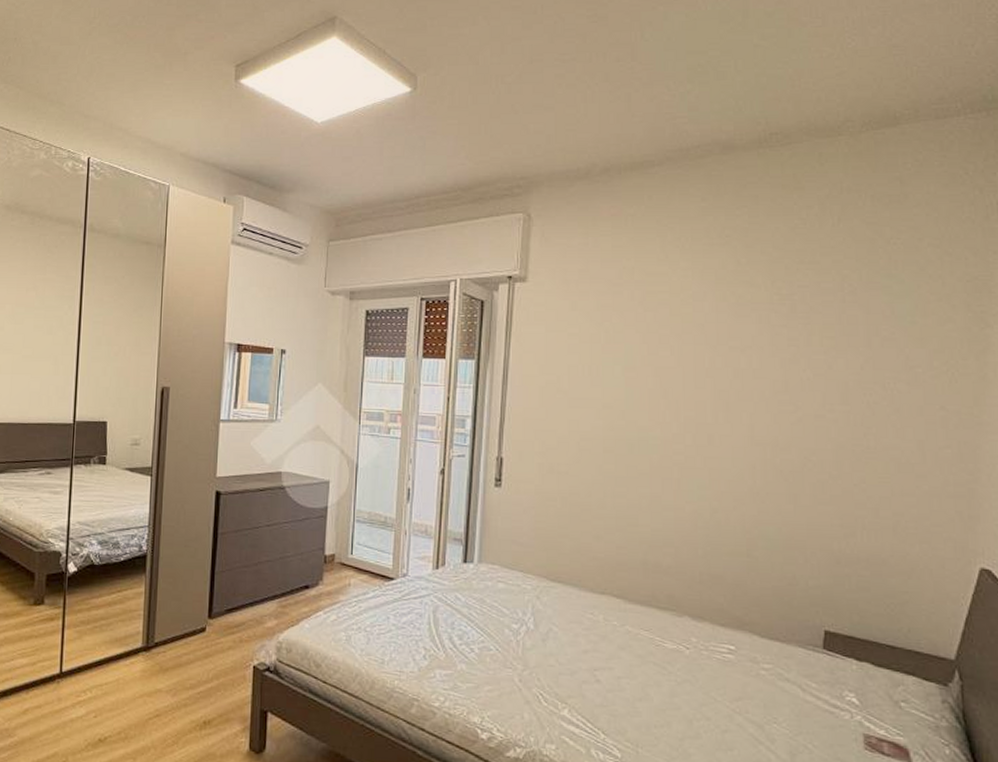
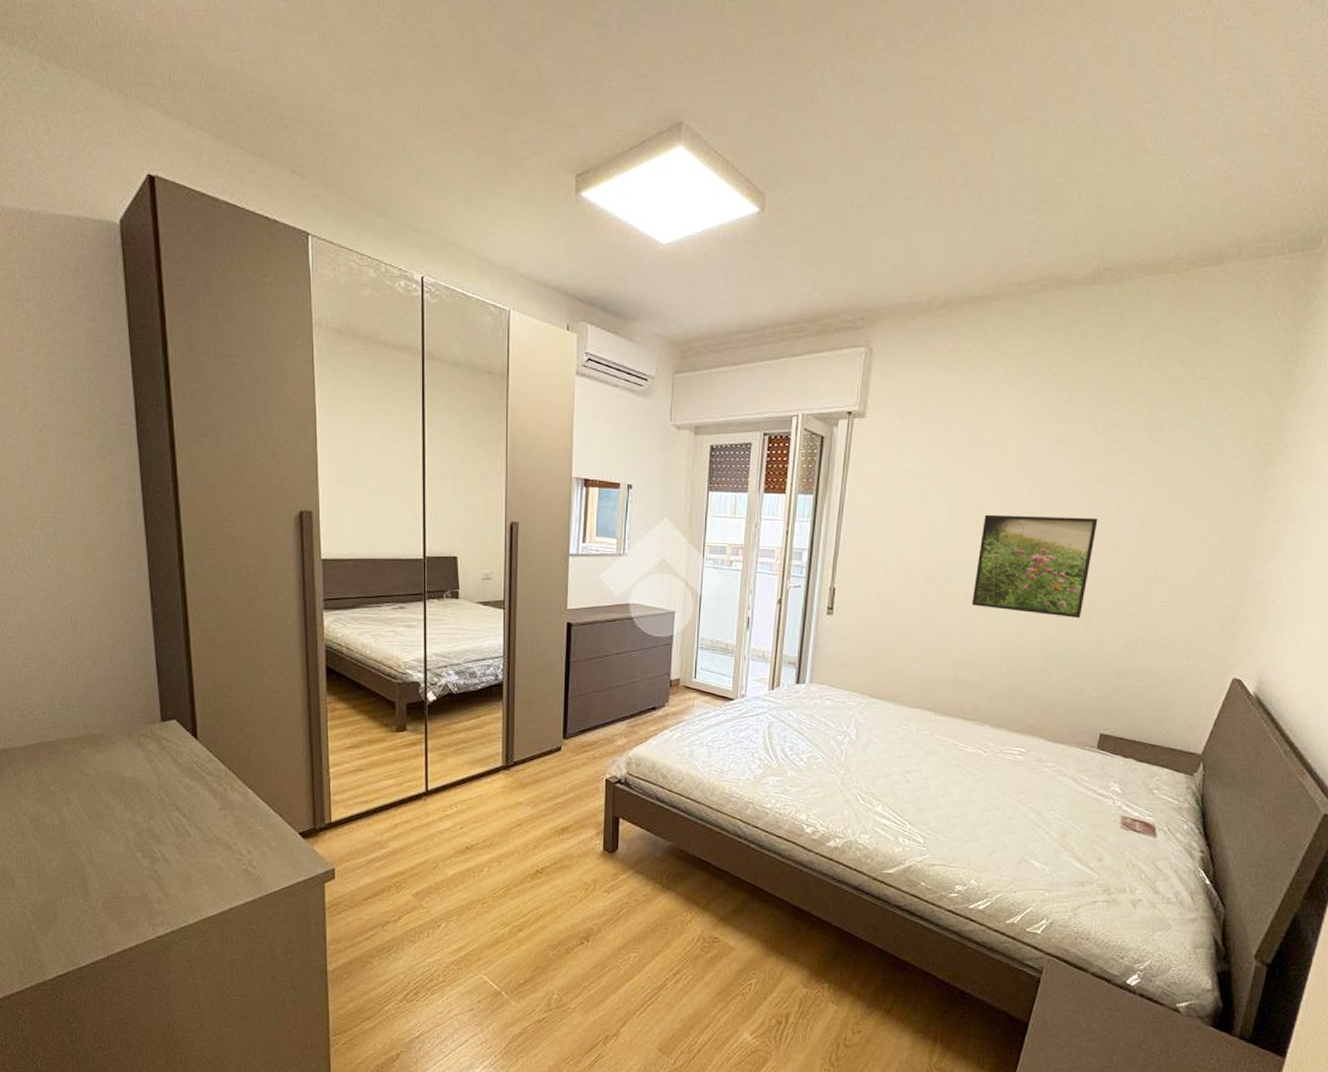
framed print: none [657,380,794,496] -> present [971,514,1098,619]

